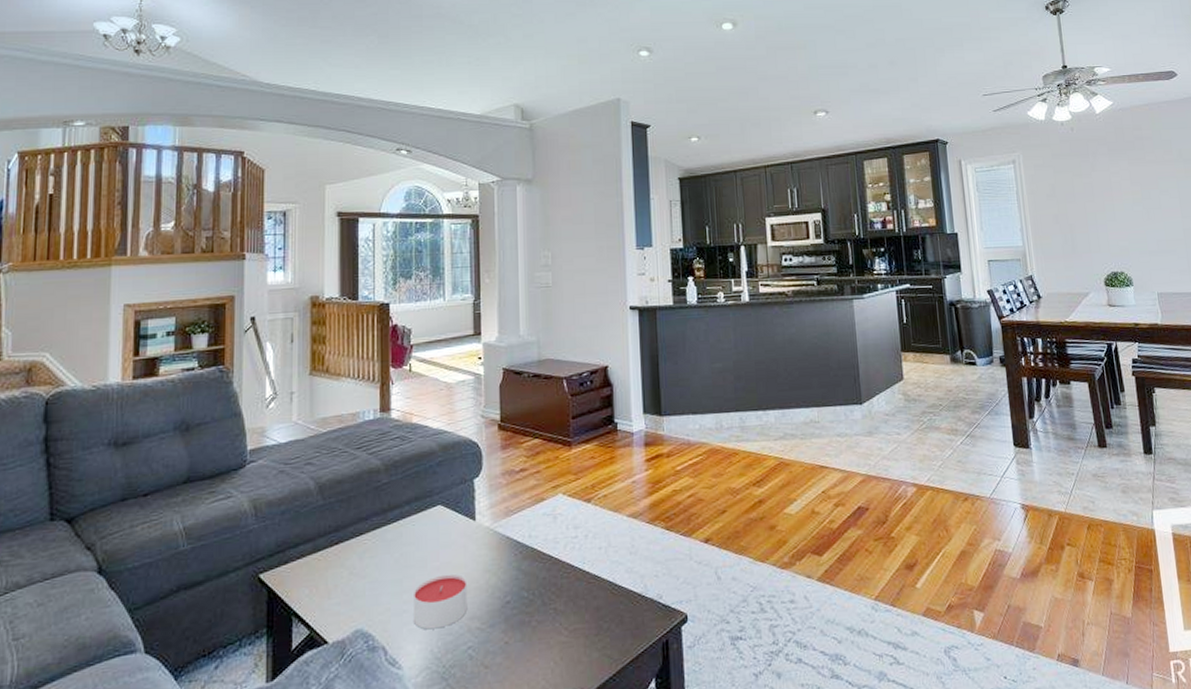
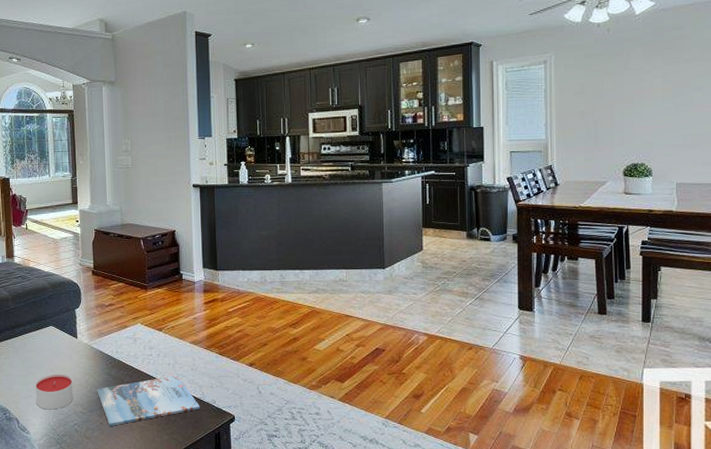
magazine: none [501,563,642,646] -> present [97,375,200,426]

